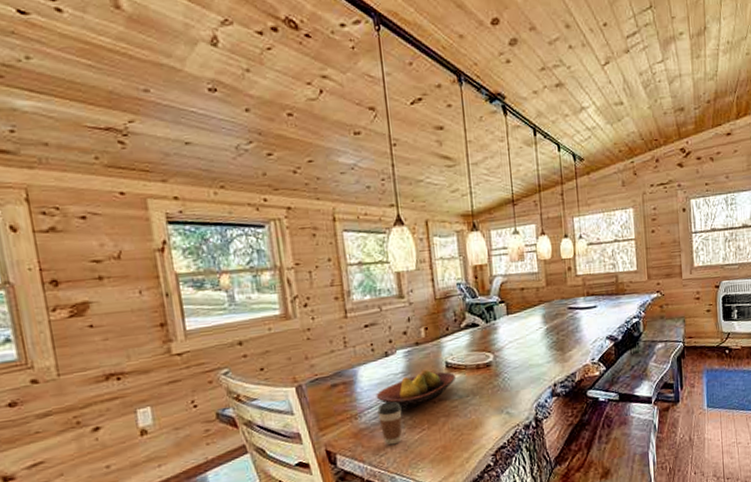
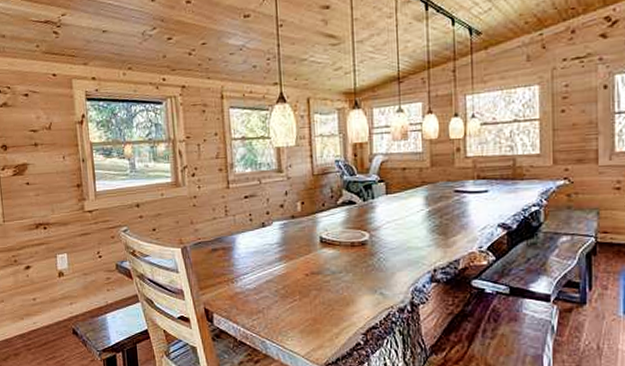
fruit bowl: present [376,369,456,411] -> none [251,242,330,280]
coffee cup: present [377,401,402,445] -> none [252,270,275,311]

